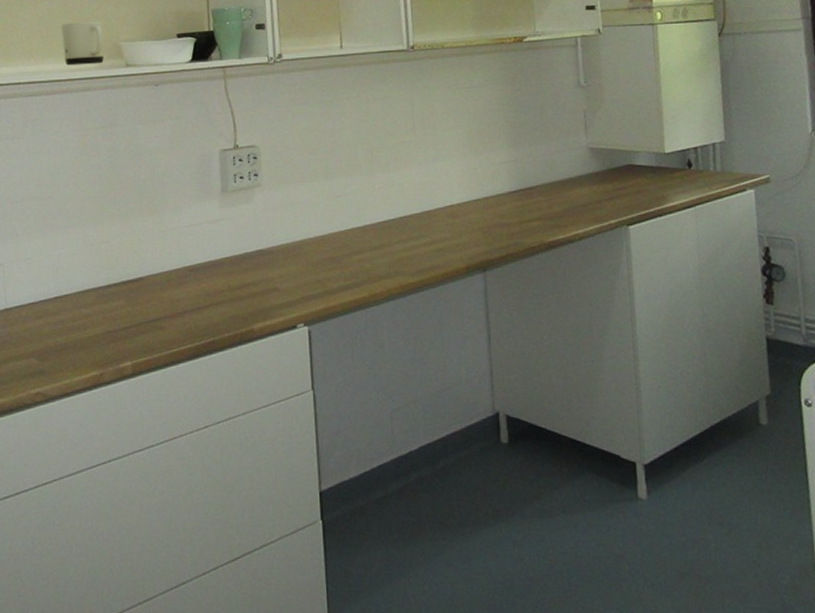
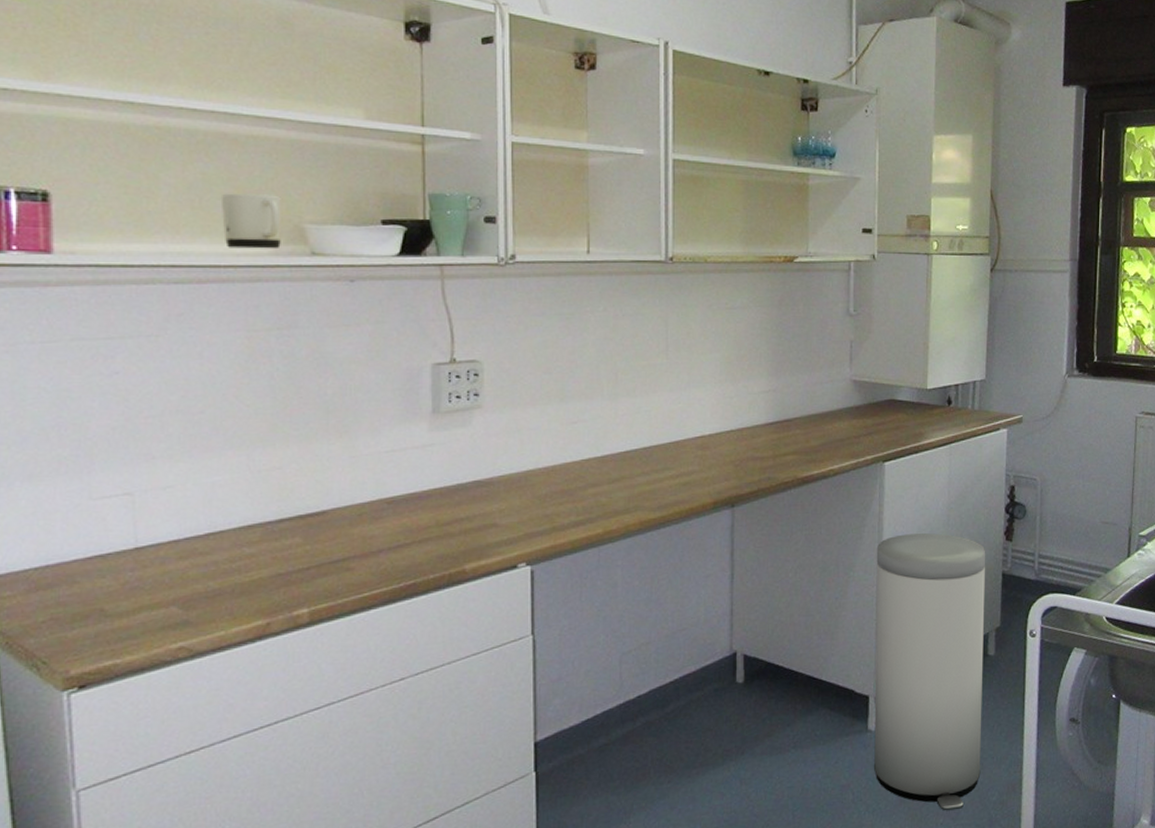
pedal bin: none [629,296,767,592] -> present [874,533,986,811]

